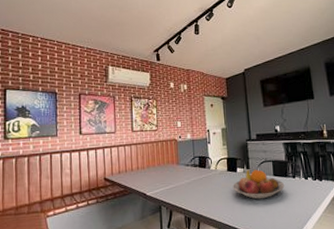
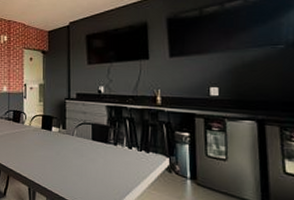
fruit bowl: present [233,169,285,200] -> none [46,129,104,163]

